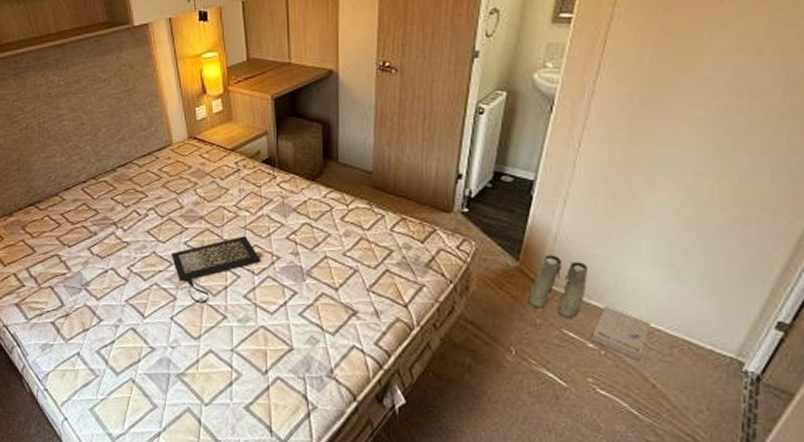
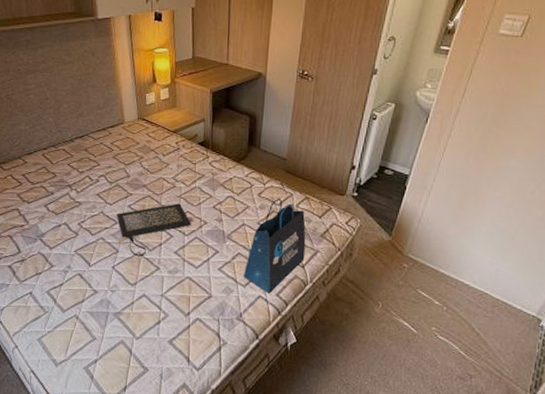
tote bag: none [331,221,407,342] -> present [244,198,306,294]
boots: present [528,255,589,319] -> none [395,233,441,283]
book: present [590,305,652,360] -> none [437,273,481,315]

